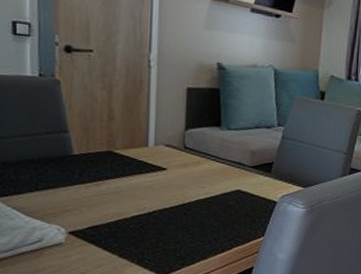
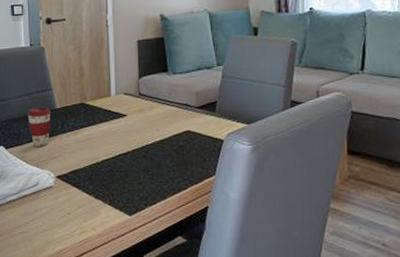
coffee cup: none [31,151,66,197] -> present [27,107,52,146]

